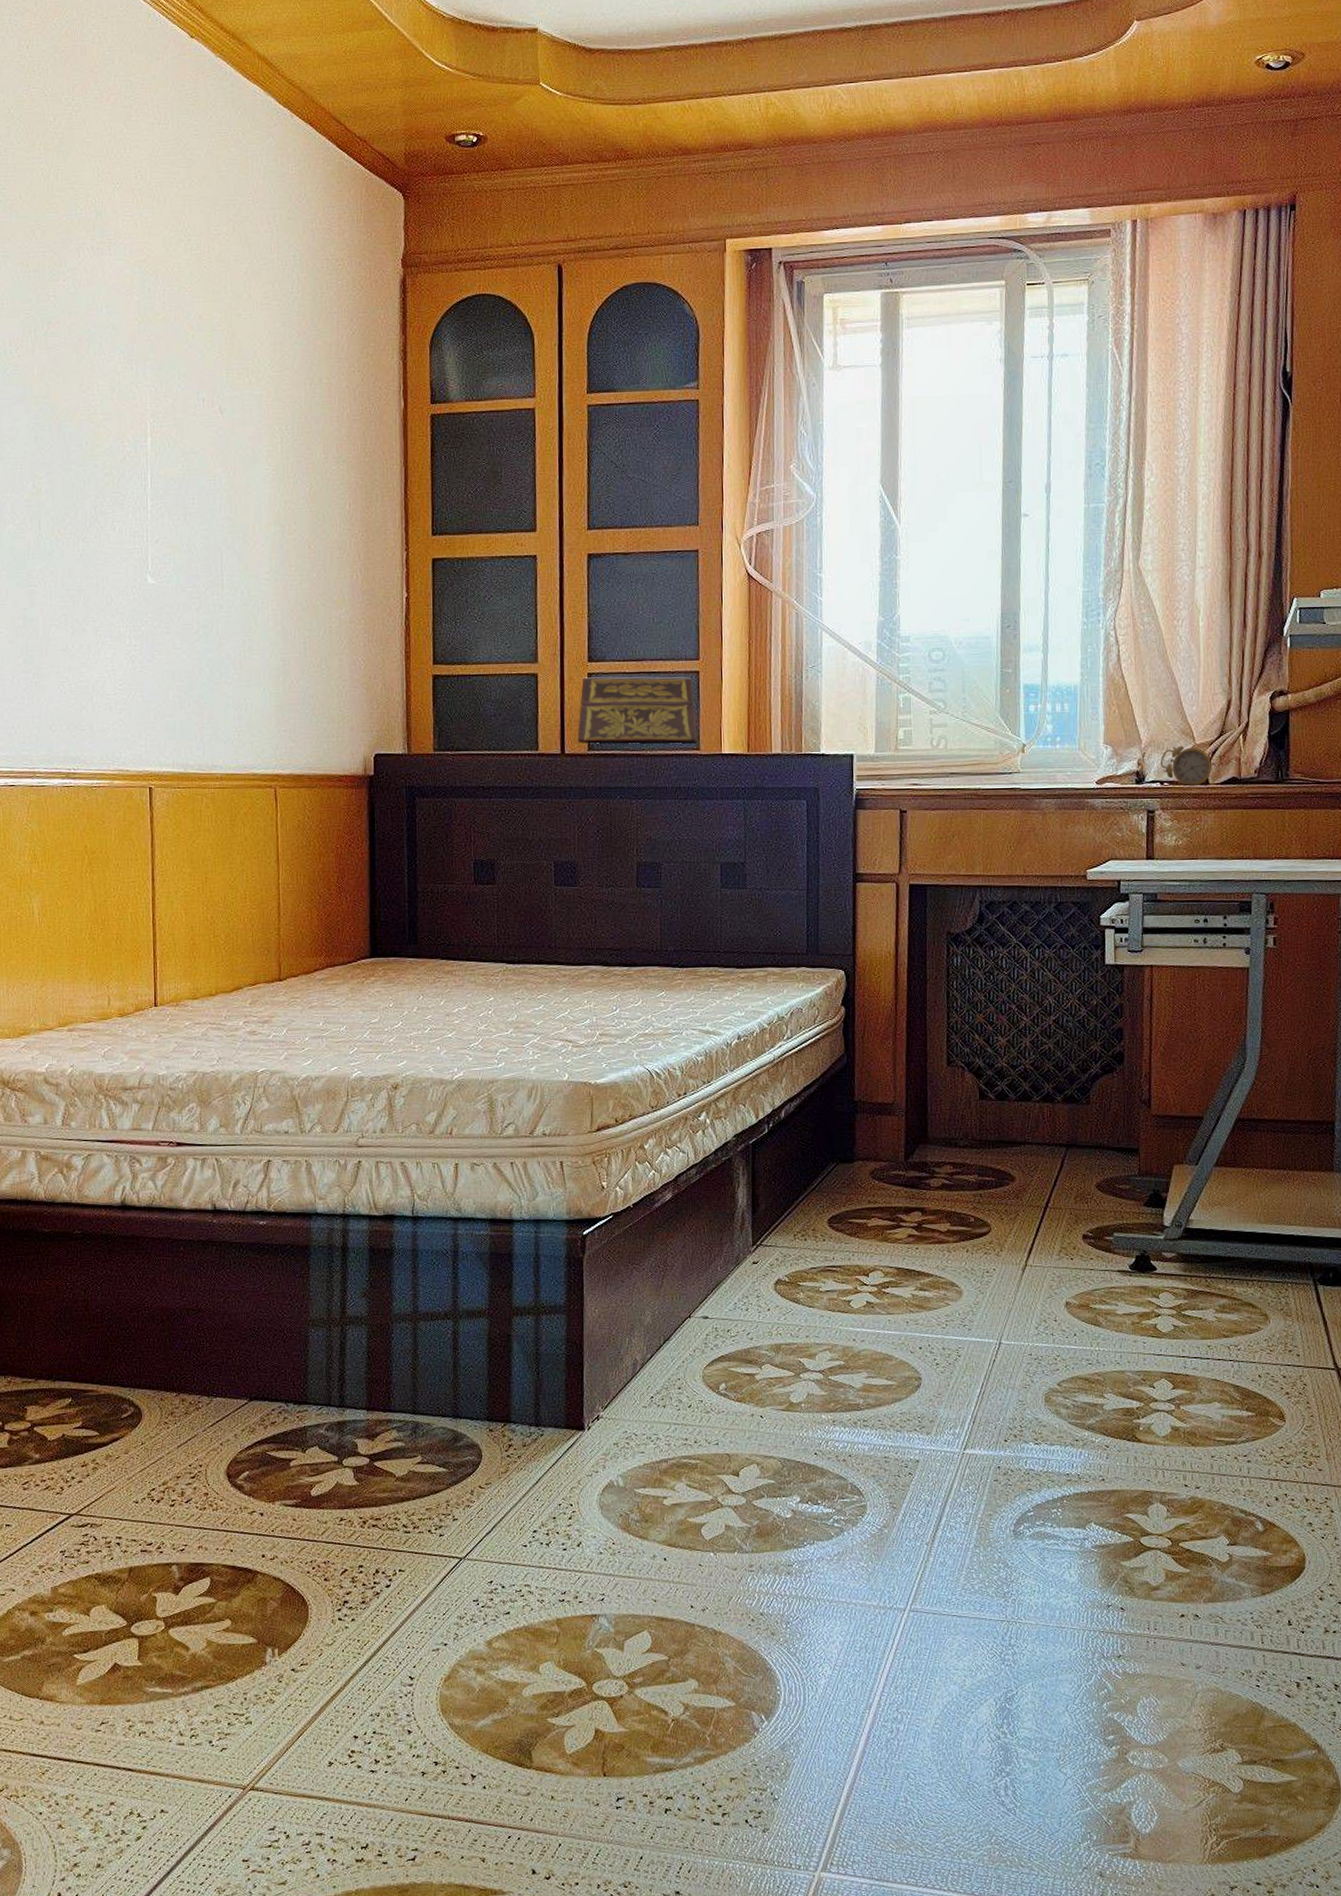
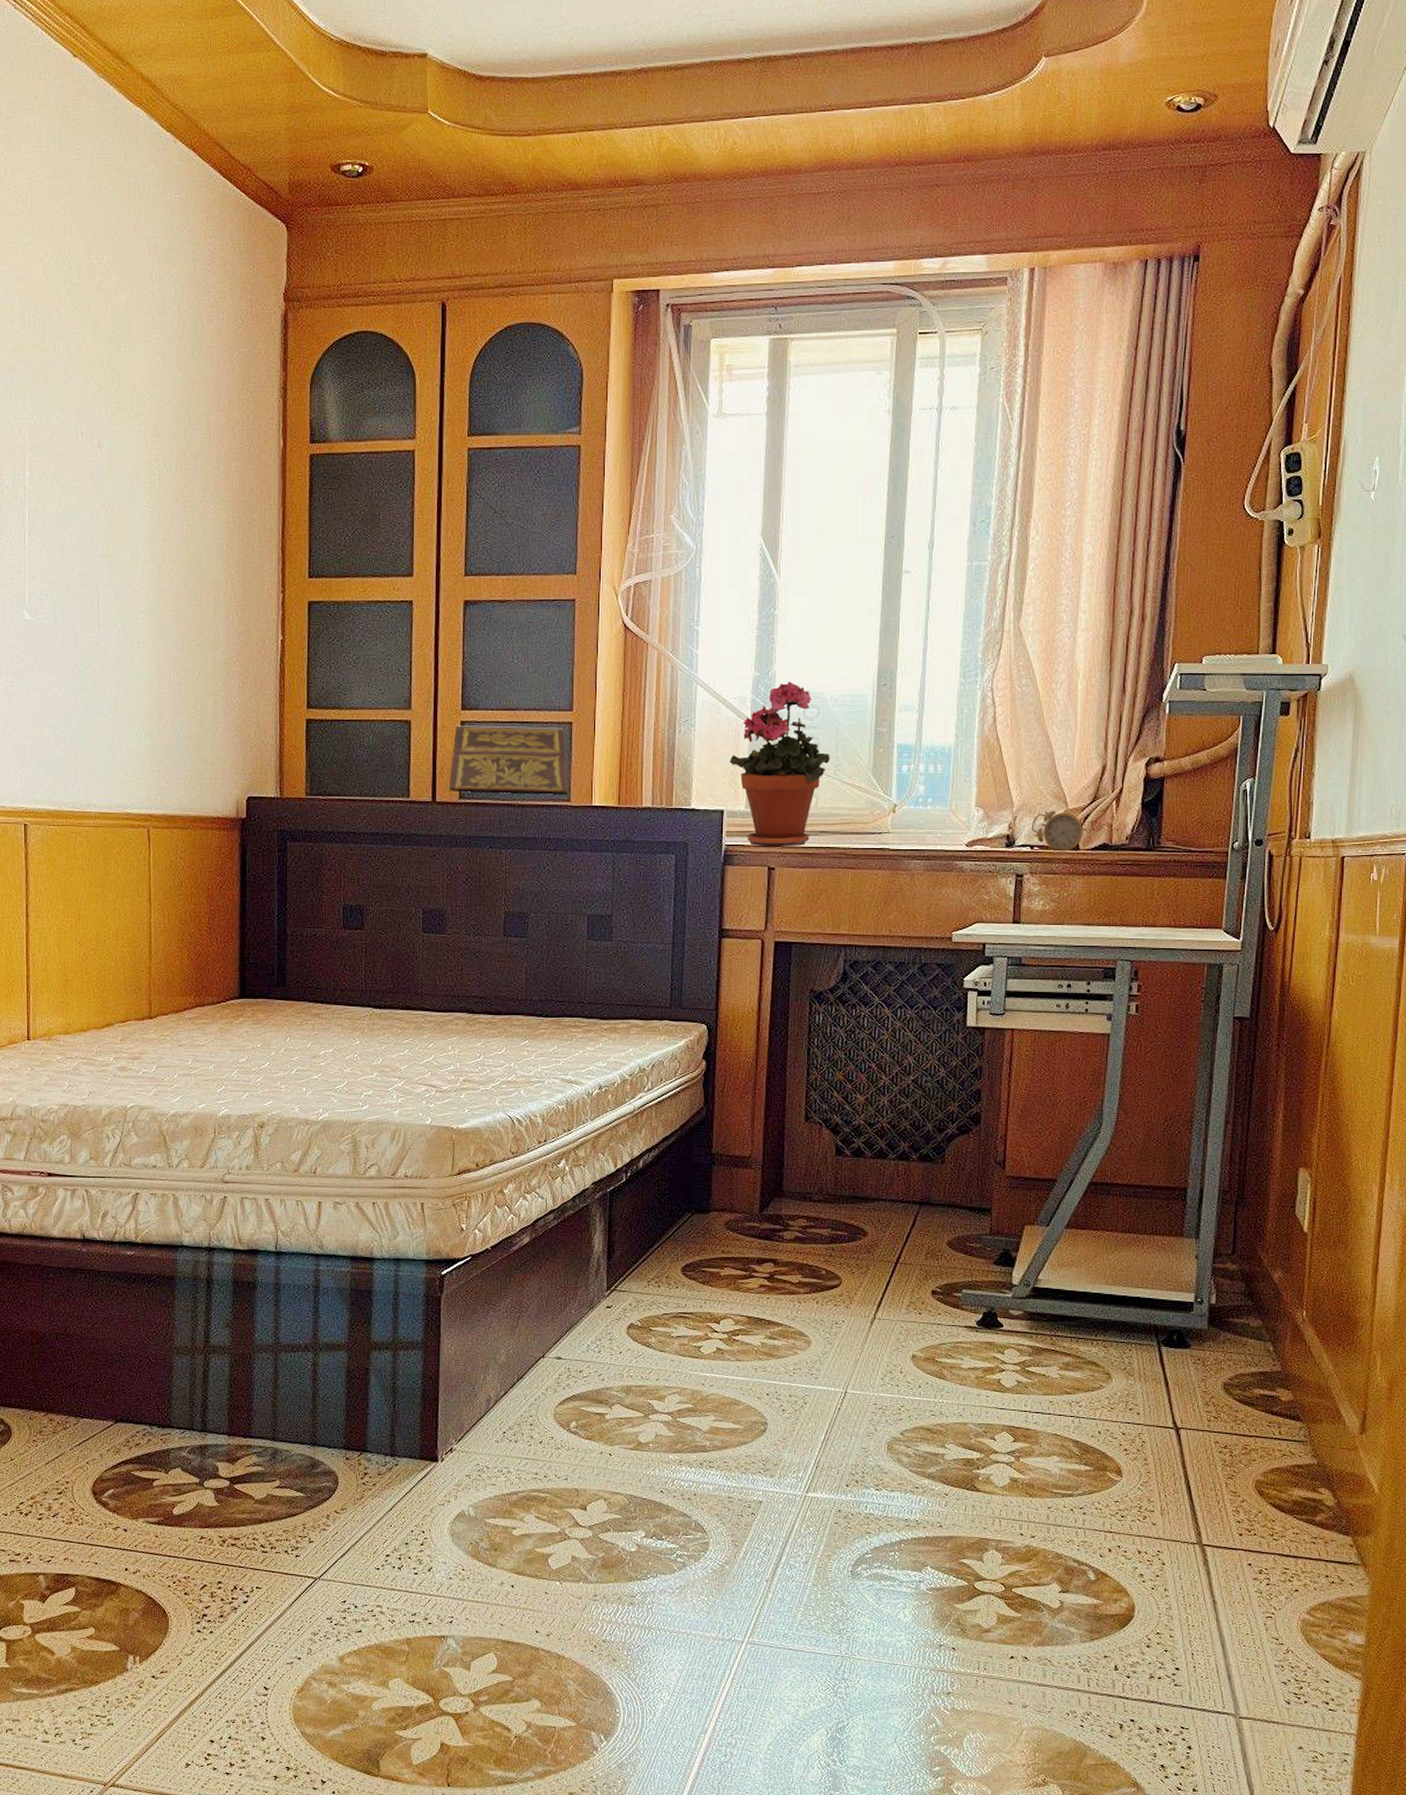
potted plant: none [857,625,957,790] -> present [729,681,830,847]

